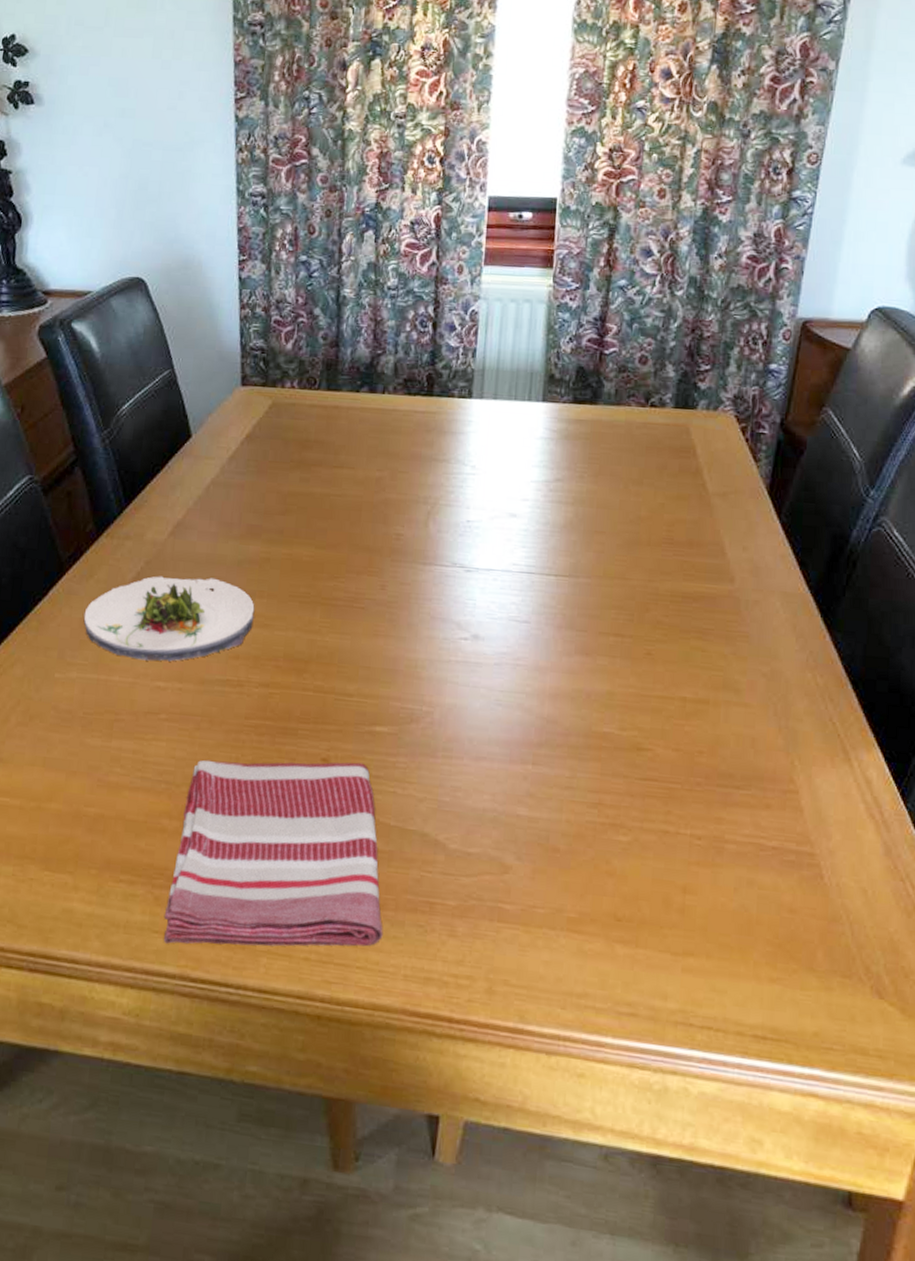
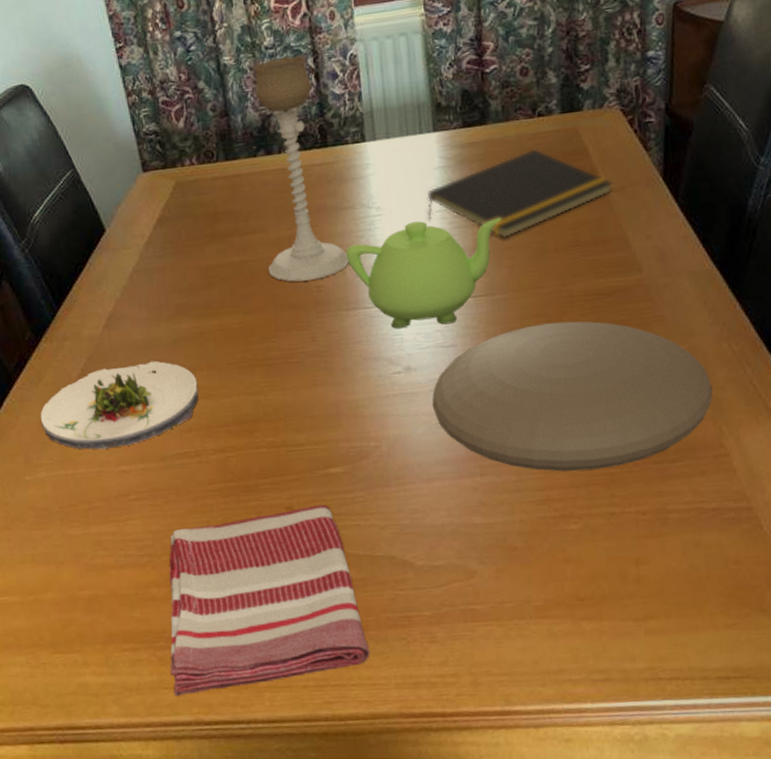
candle holder: none [350,300,435,527] -> present [254,56,349,282]
teapot: none [432,487,598,599] -> present [346,218,502,329]
plate: none [494,616,790,783] -> present [432,321,713,472]
notepad: none [521,437,717,523] -> present [427,148,614,239]

